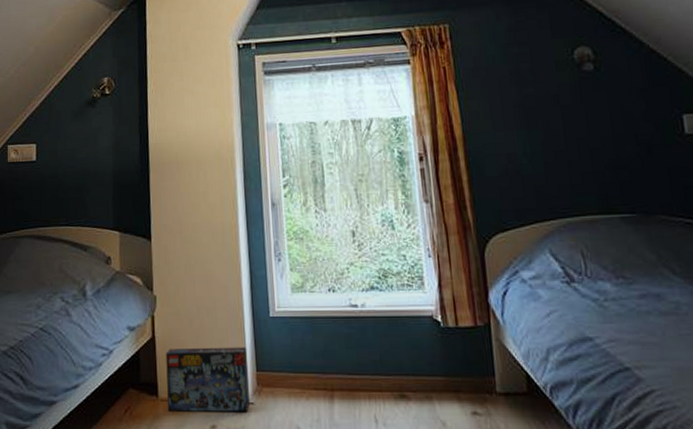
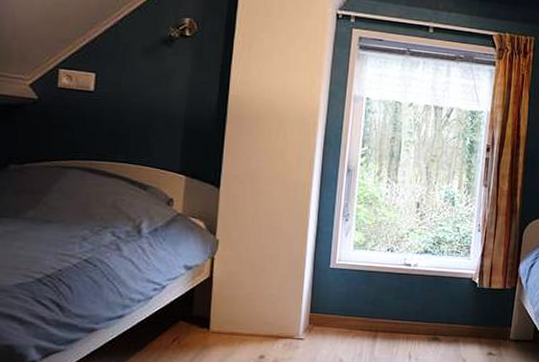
box: present [166,347,250,412] -> none [217,288,304,346]

